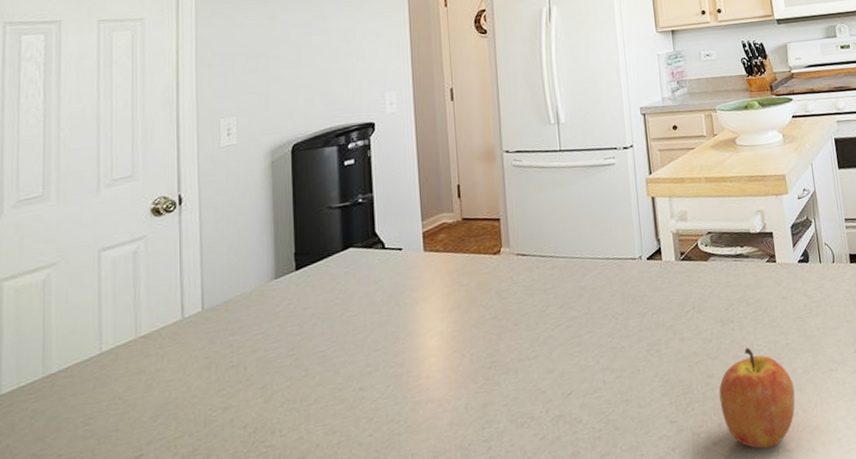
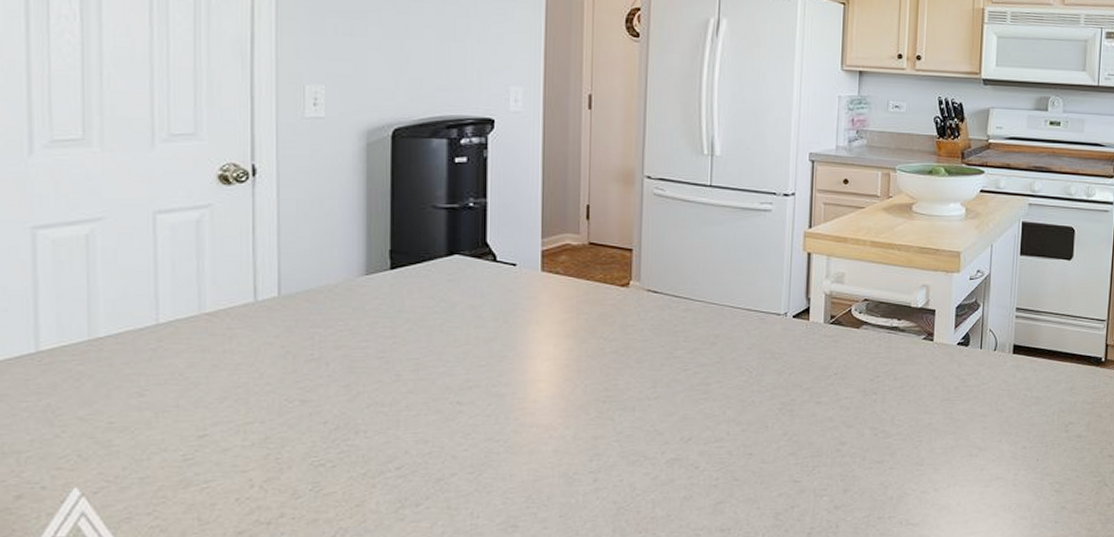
apple: present [719,348,796,449] -> none [848,421,929,520]

